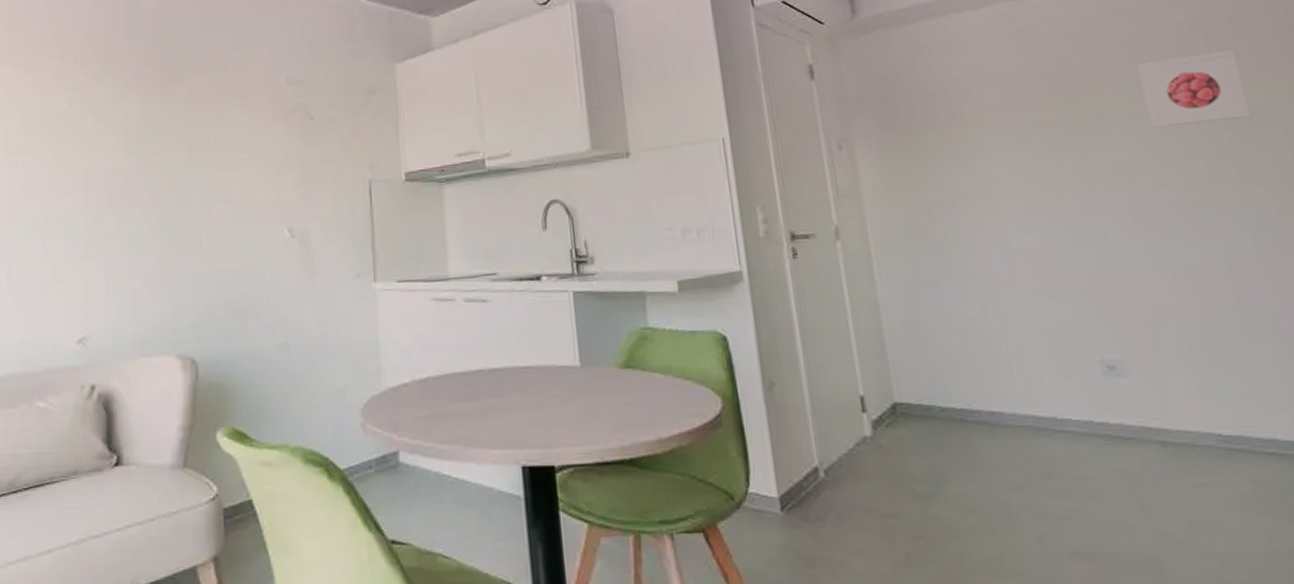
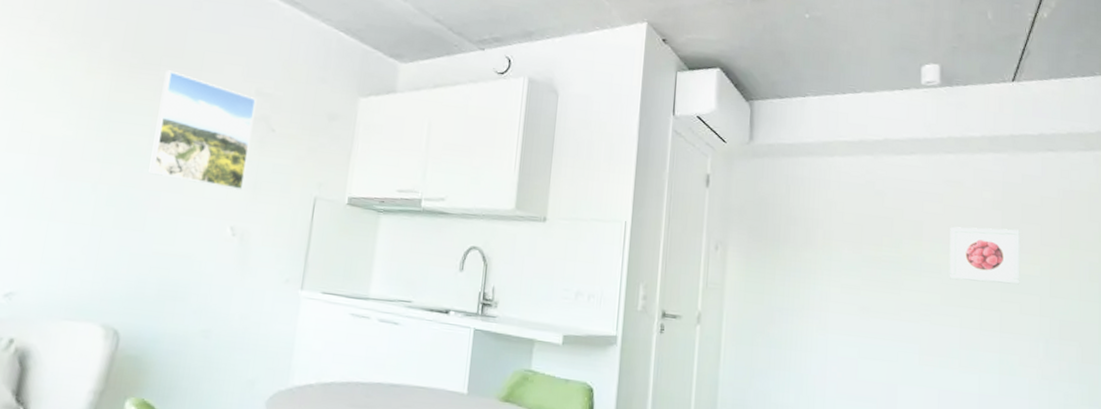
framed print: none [192,78,293,189] -> present [149,70,257,191]

